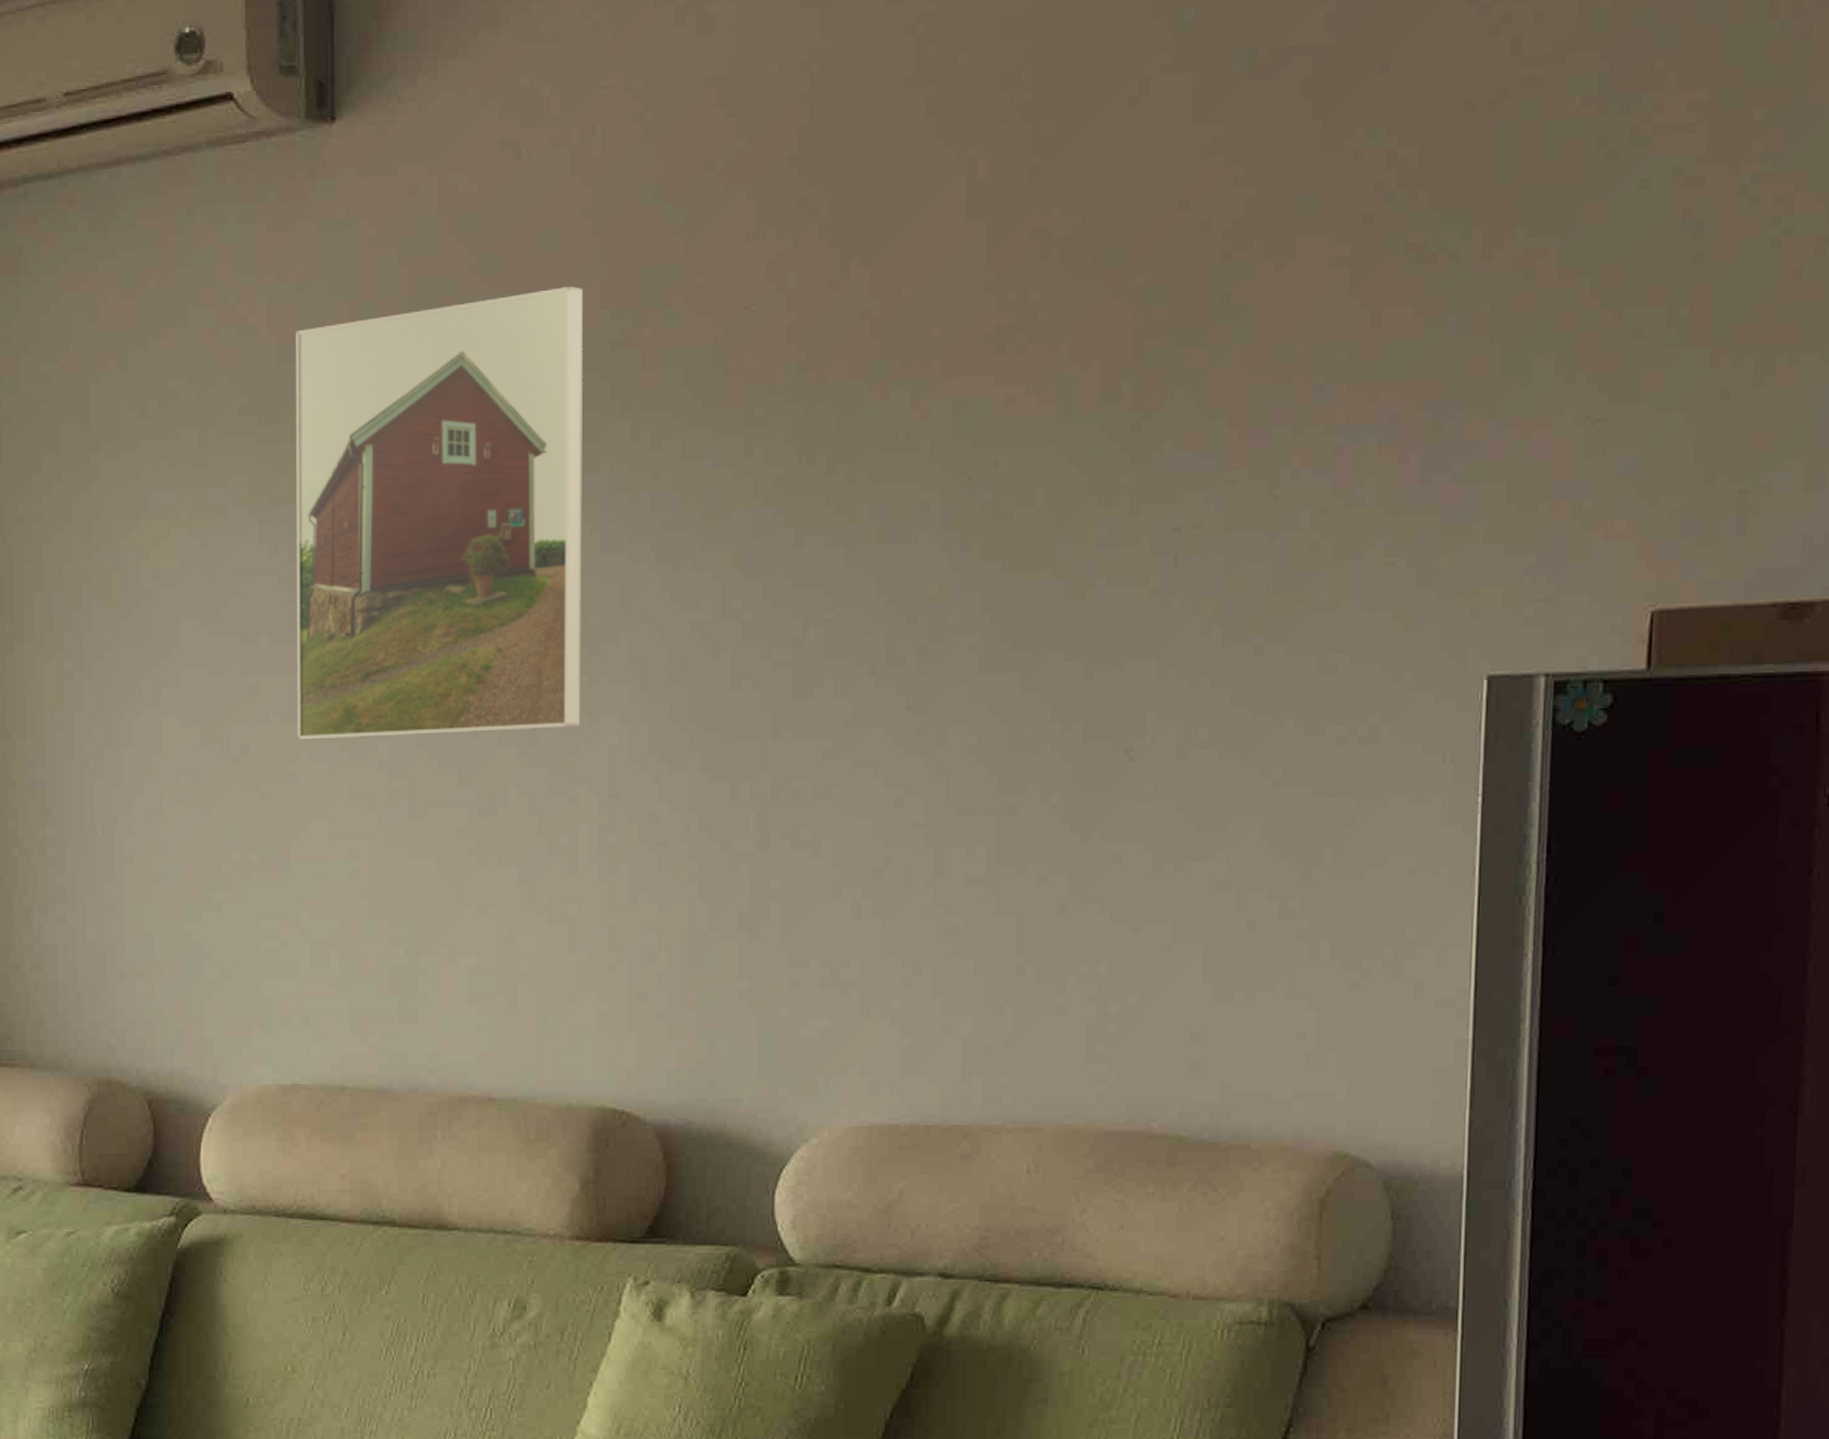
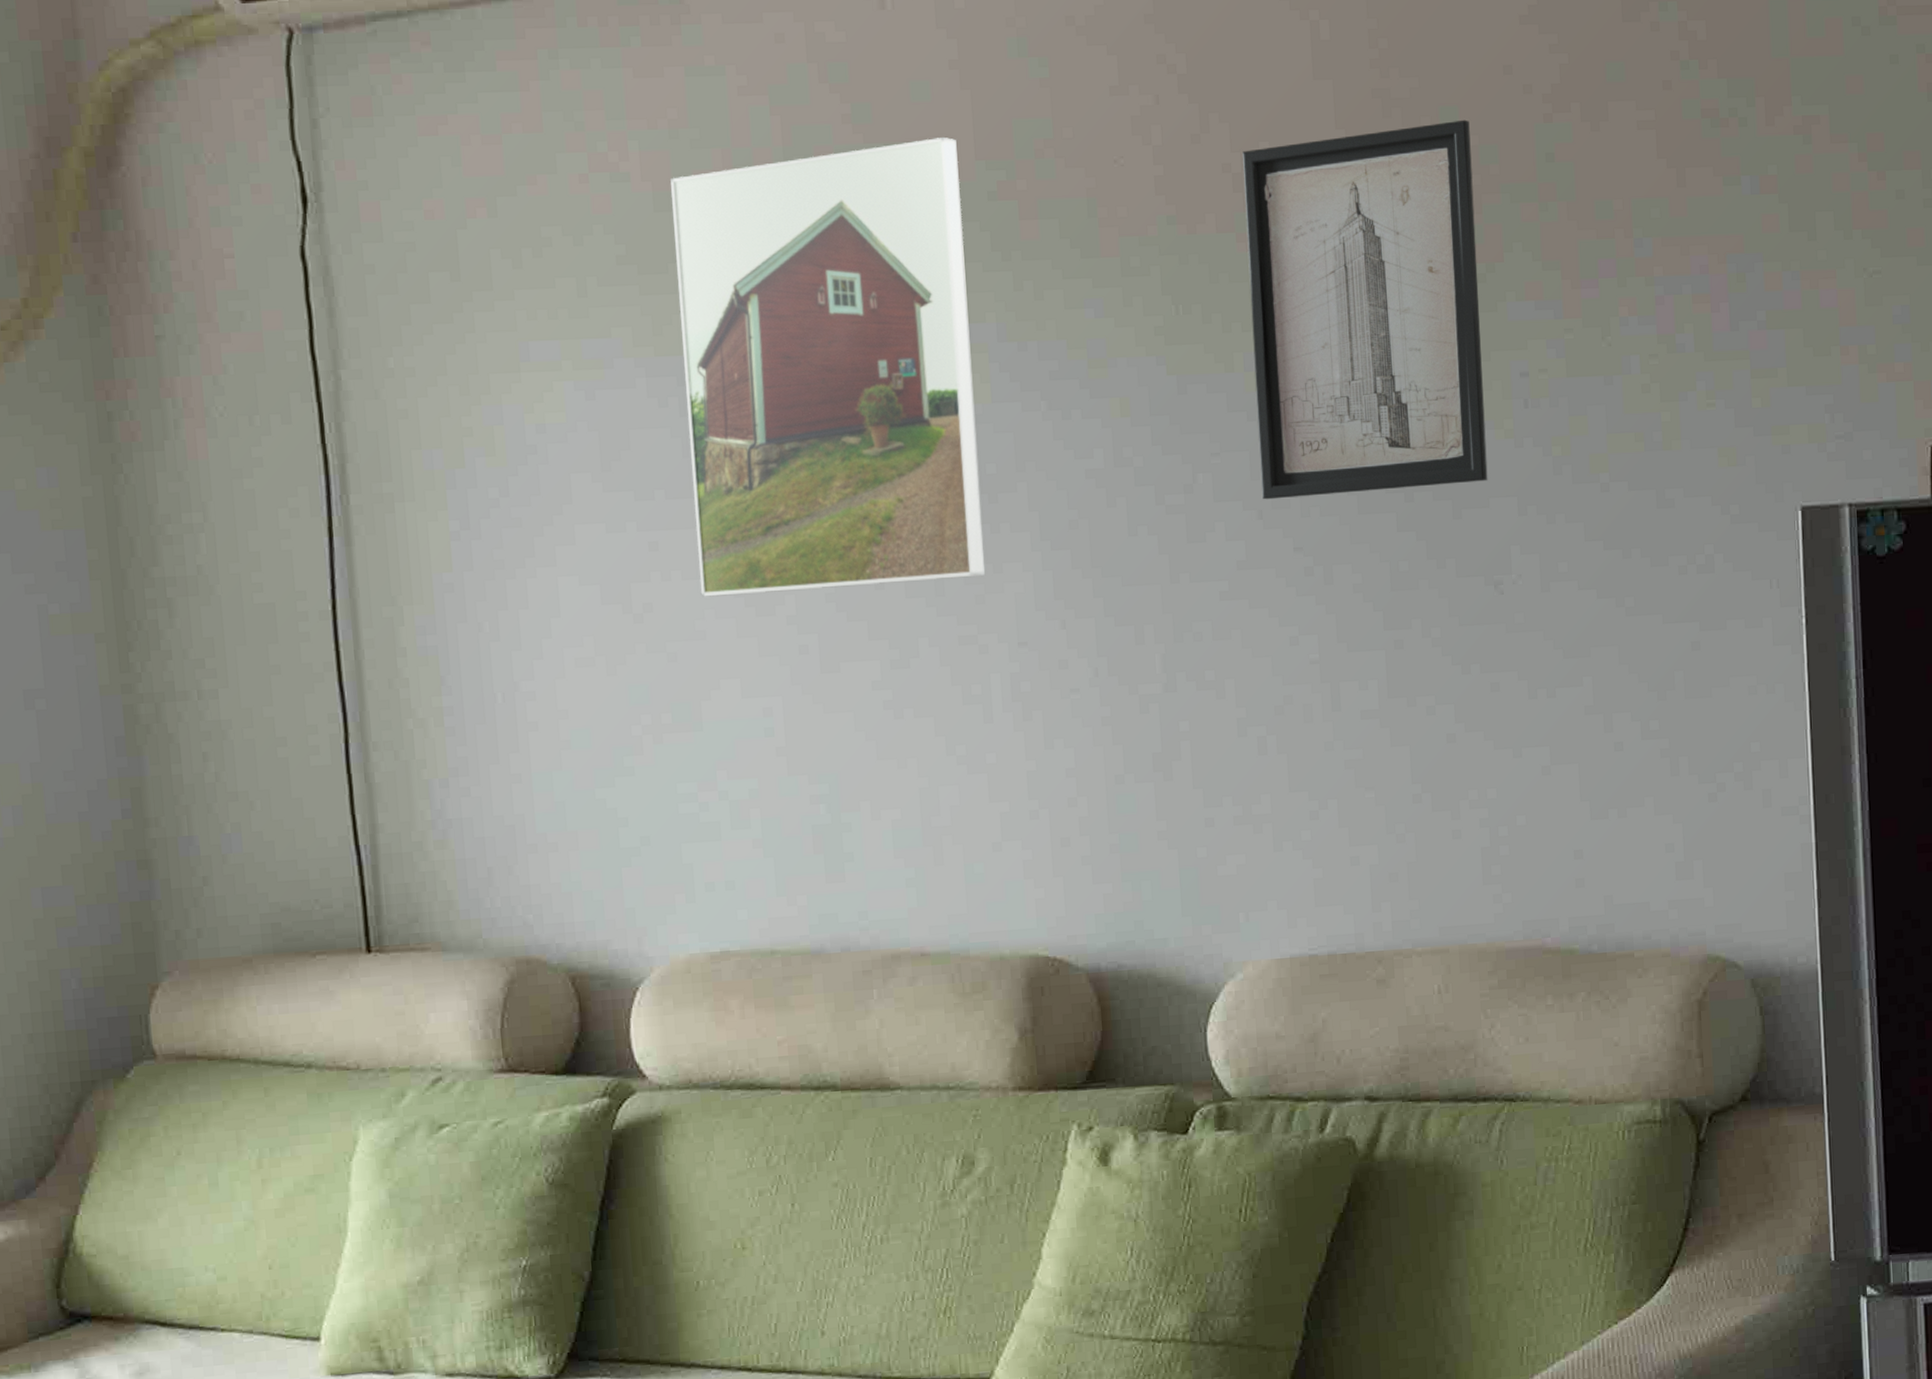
wall art: none [877,259,1136,657] -> present [1243,119,1488,500]

